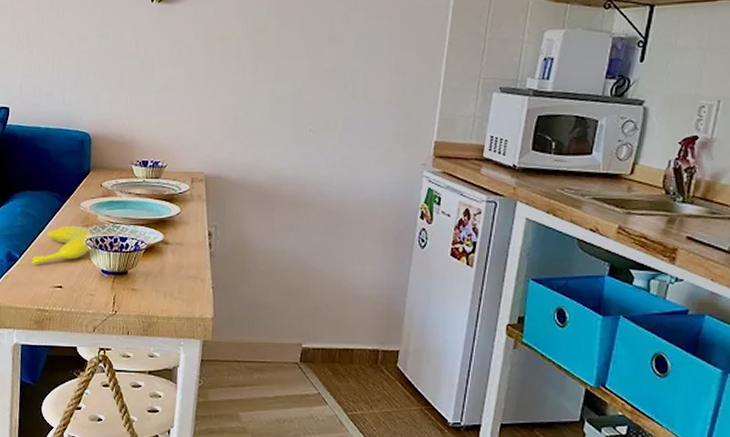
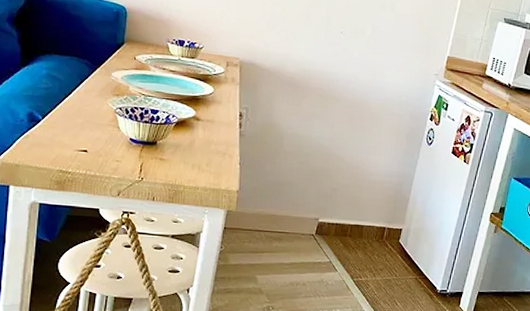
banana: present [31,225,93,265] -> none [55,92,123,128]

